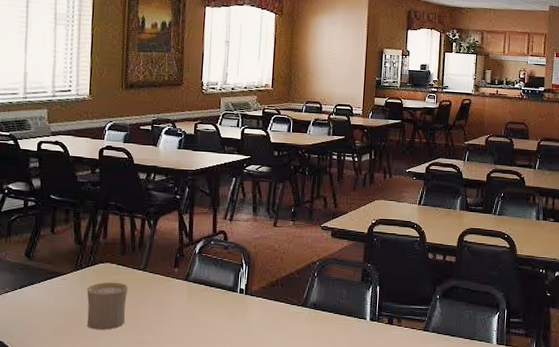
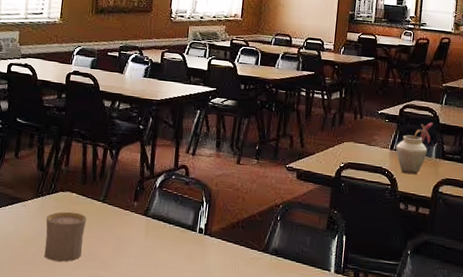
vase: none [423,177,457,227] -> present [396,122,434,175]

